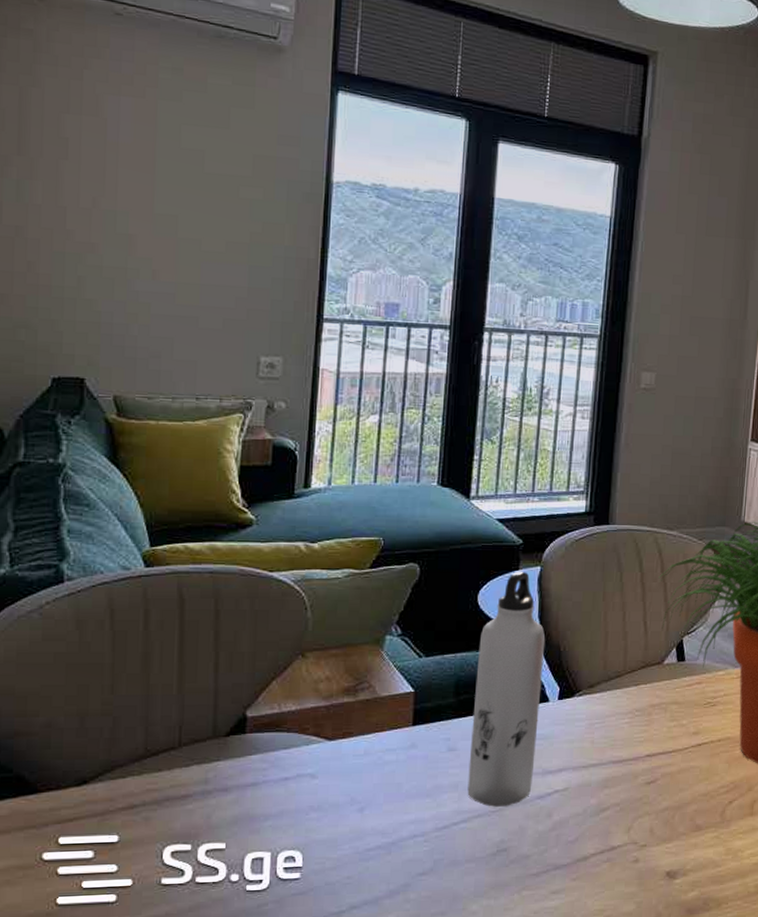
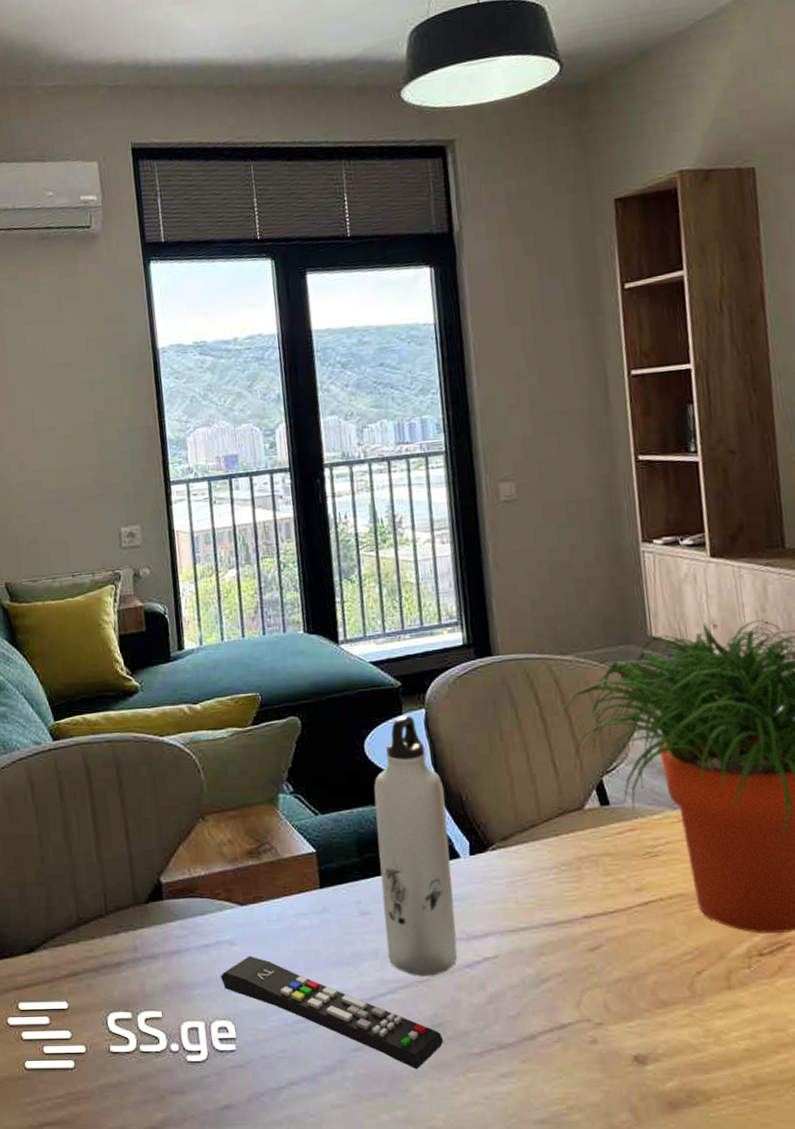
remote control: none [295,788,506,891] -> present [219,956,444,1070]

